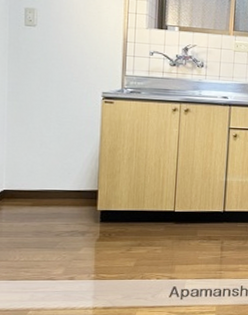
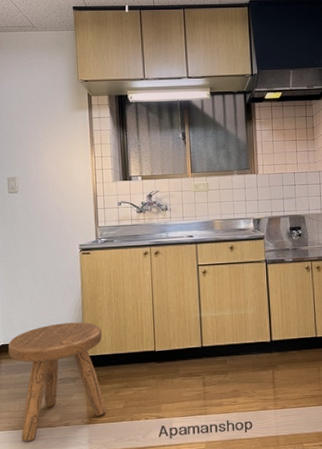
stool: none [11,173,118,292] -> present [8,322,106,441]

